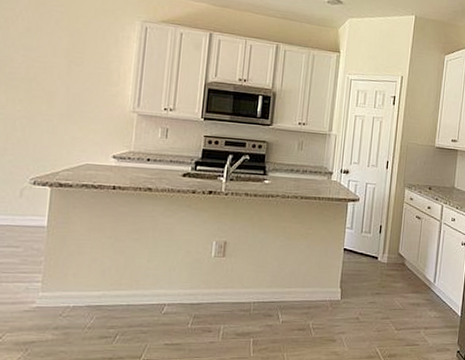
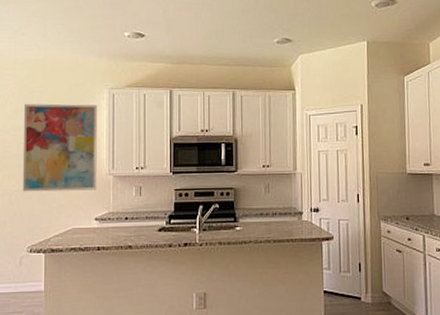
wall art: none [29,23,126,127] -> present [22,103,97,192]

